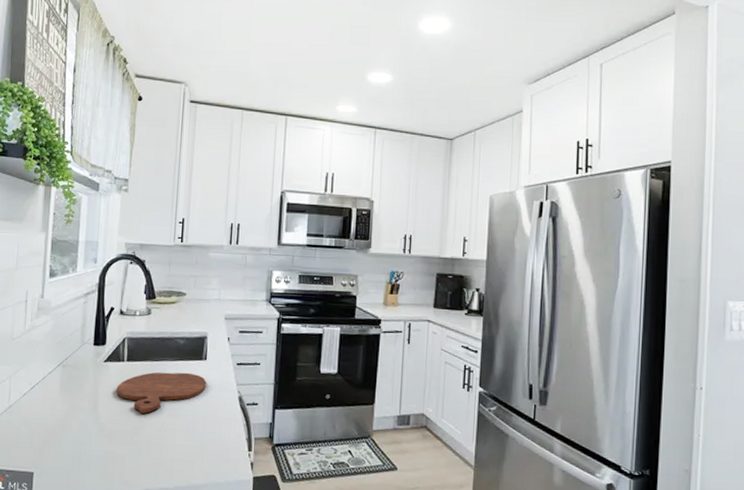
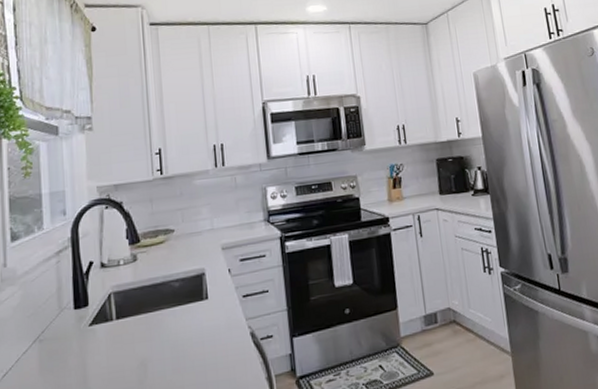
cutting board: present [116,372,207,414] -> none [107,317,212,376]

